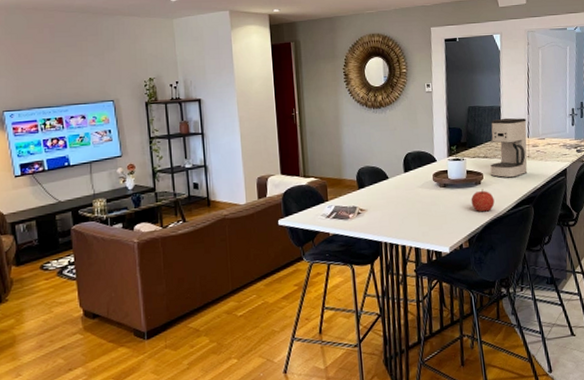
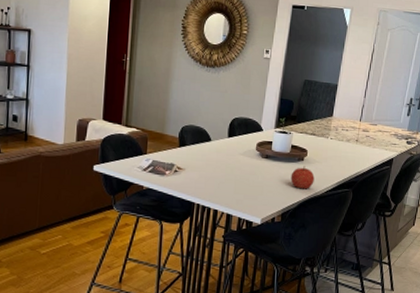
coffee maker: present [490,118,528,178] -> none [315,97,362,160]

